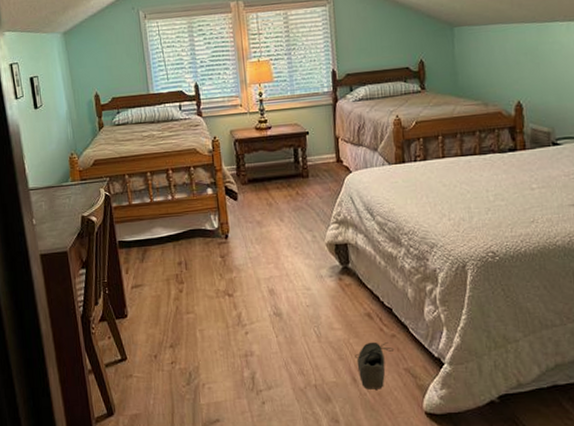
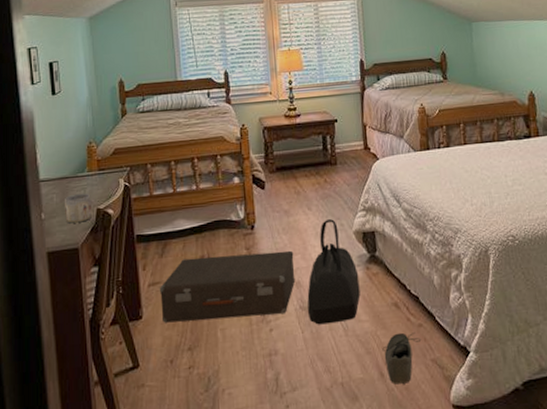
mug: none [52,201,77,229] -> present [65,193,92,224]
suitcase: none [141,259,269,322] -> present [159,250,296,323]
duffel bag: none [280,231,333,331] -> present [307,219,360,325]

